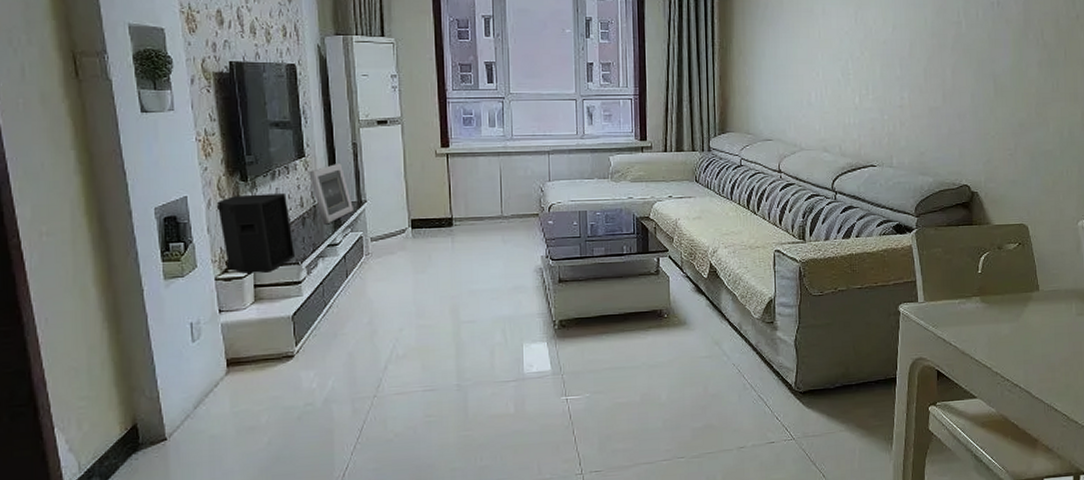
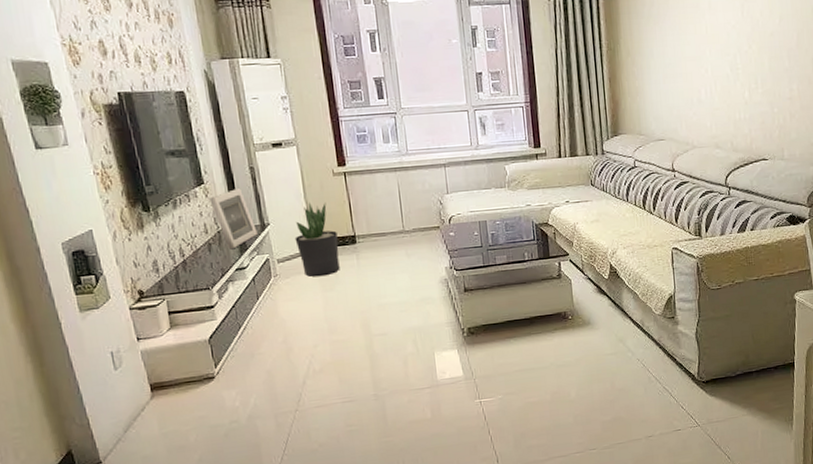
speaker: present [216,193,295,274] -> none [122,221,205,302]
planter: none [390,182,435,257] -> present [294,202,340,277]

